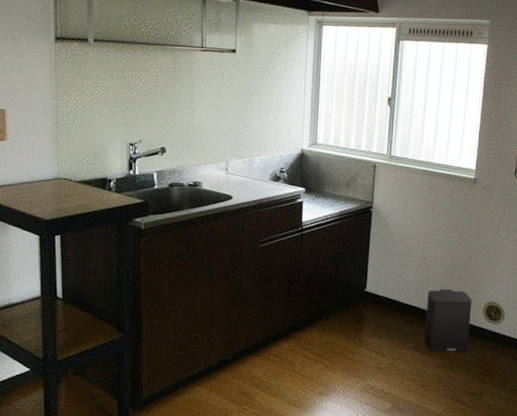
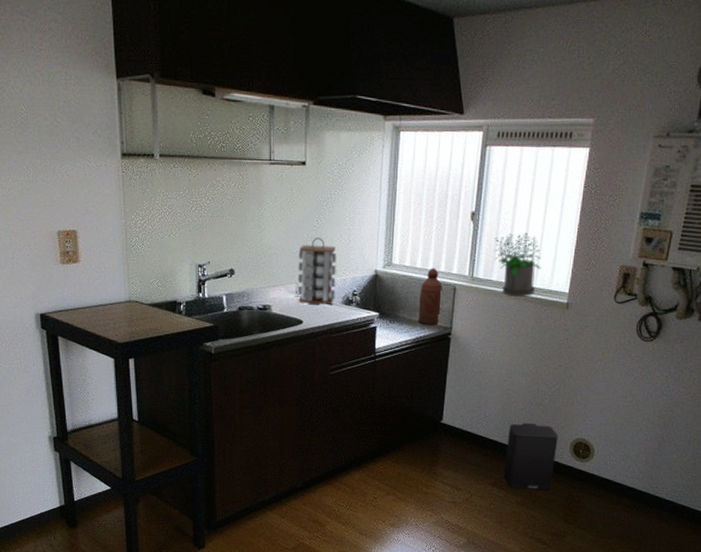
spice rack: none [227,118,265,182] -> present [297,237,337,305]
bottle: none [342,147,364,201] -> present [418,268,443,326]
potted plant: none [409,116,451,174] -> present [494,232,542,298]

